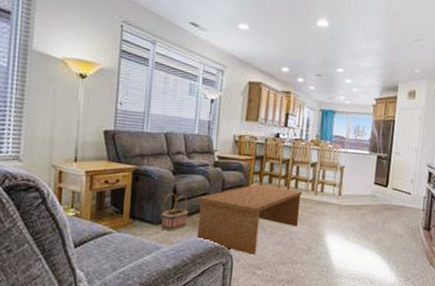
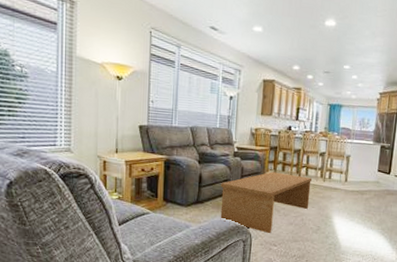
basket: present [161,192,189,231] -> none [189,179,213,212]

